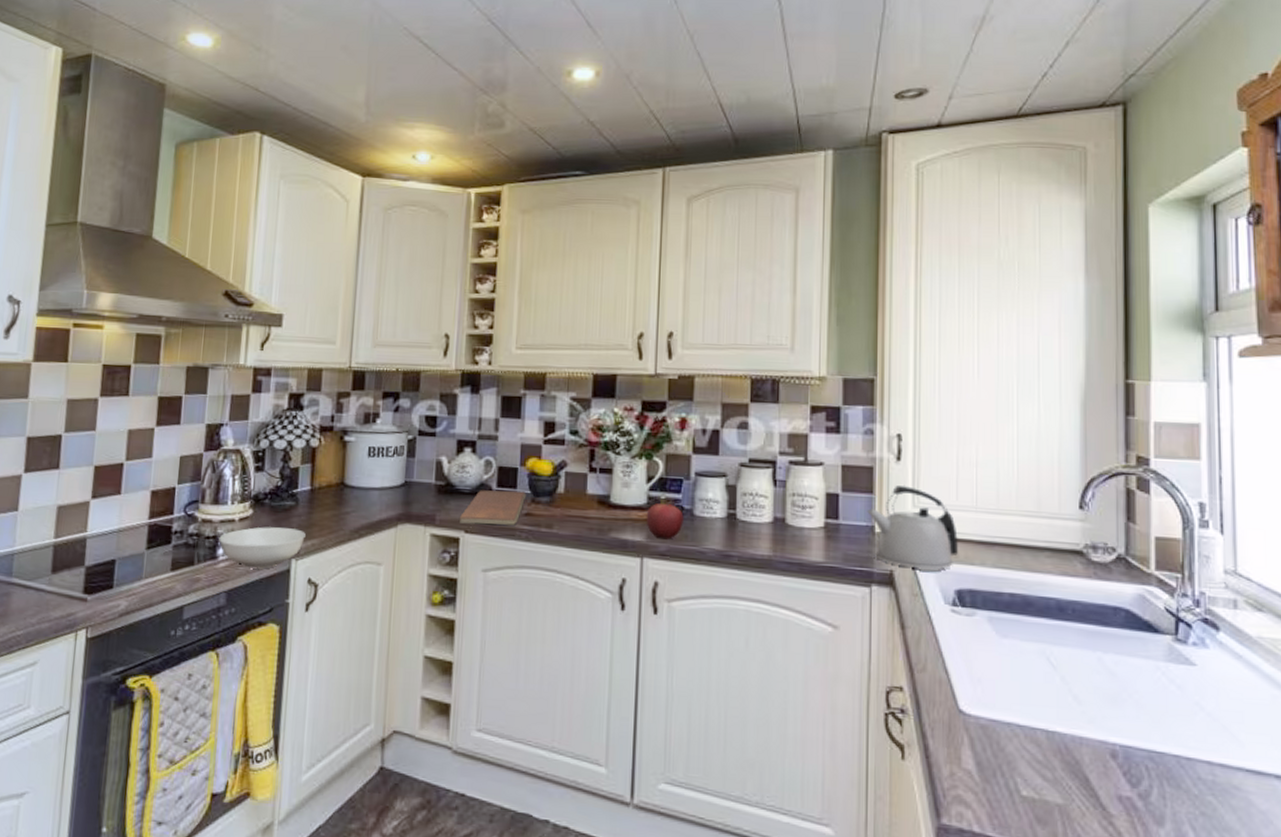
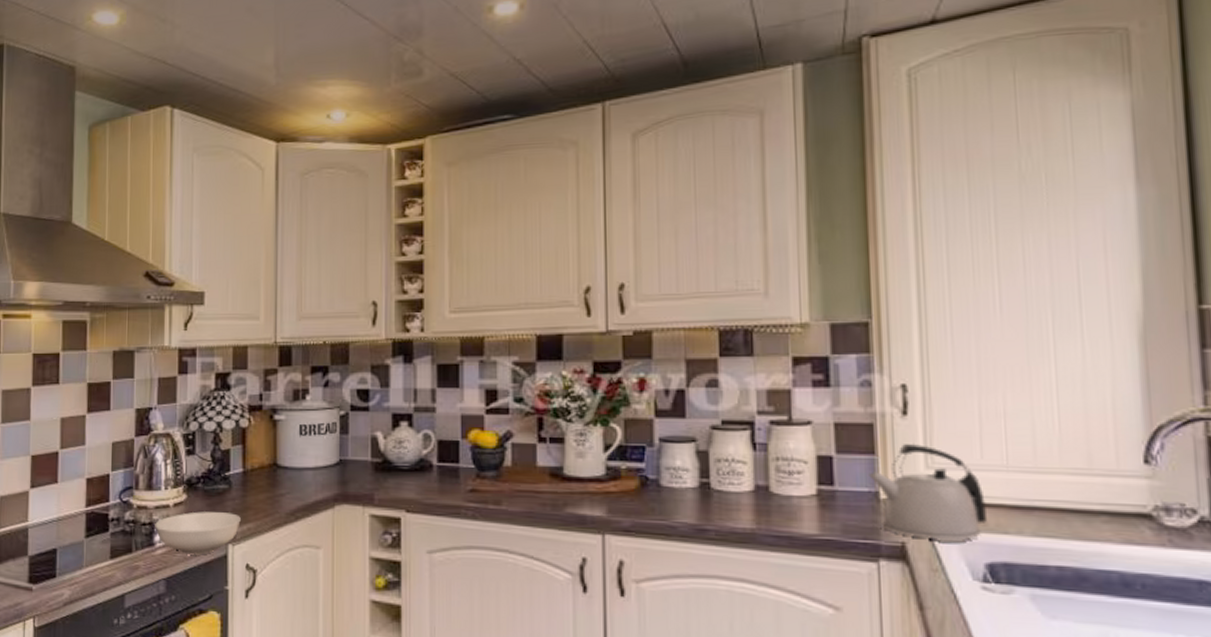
chopping board: present [459,490,527,525] -> none [399,465,470,503]
fruit: present [646,502,684,540] -> none [605,472,649,514]

